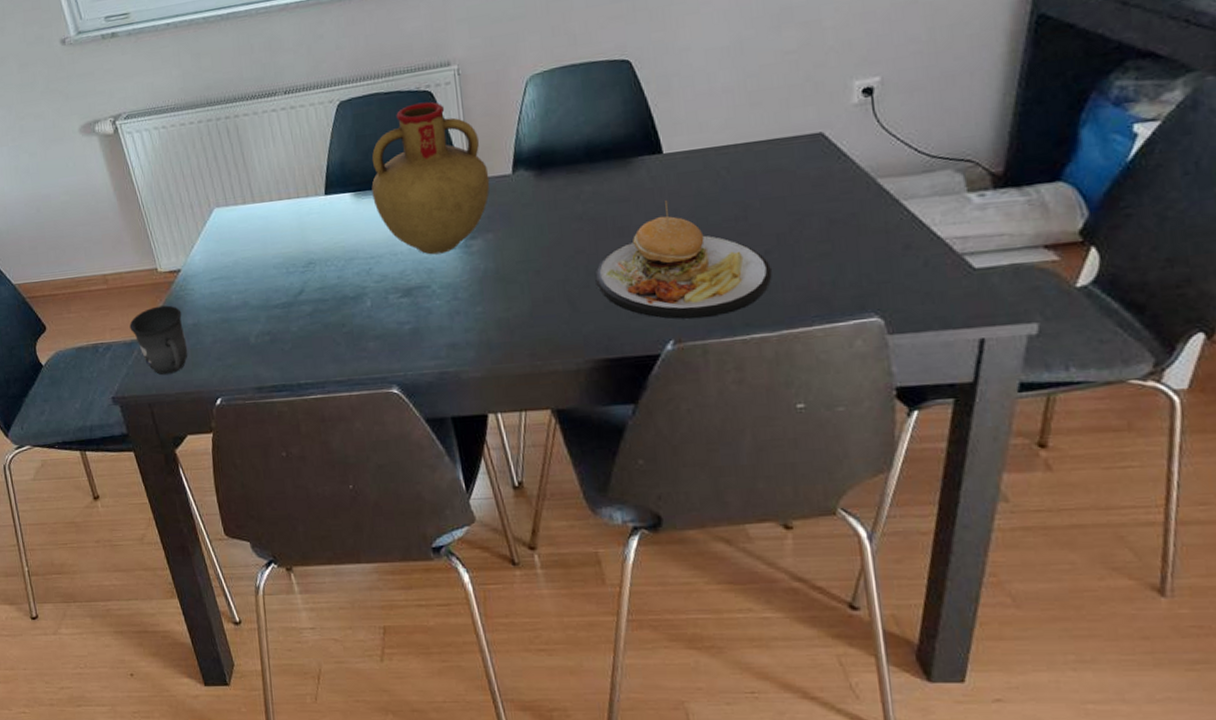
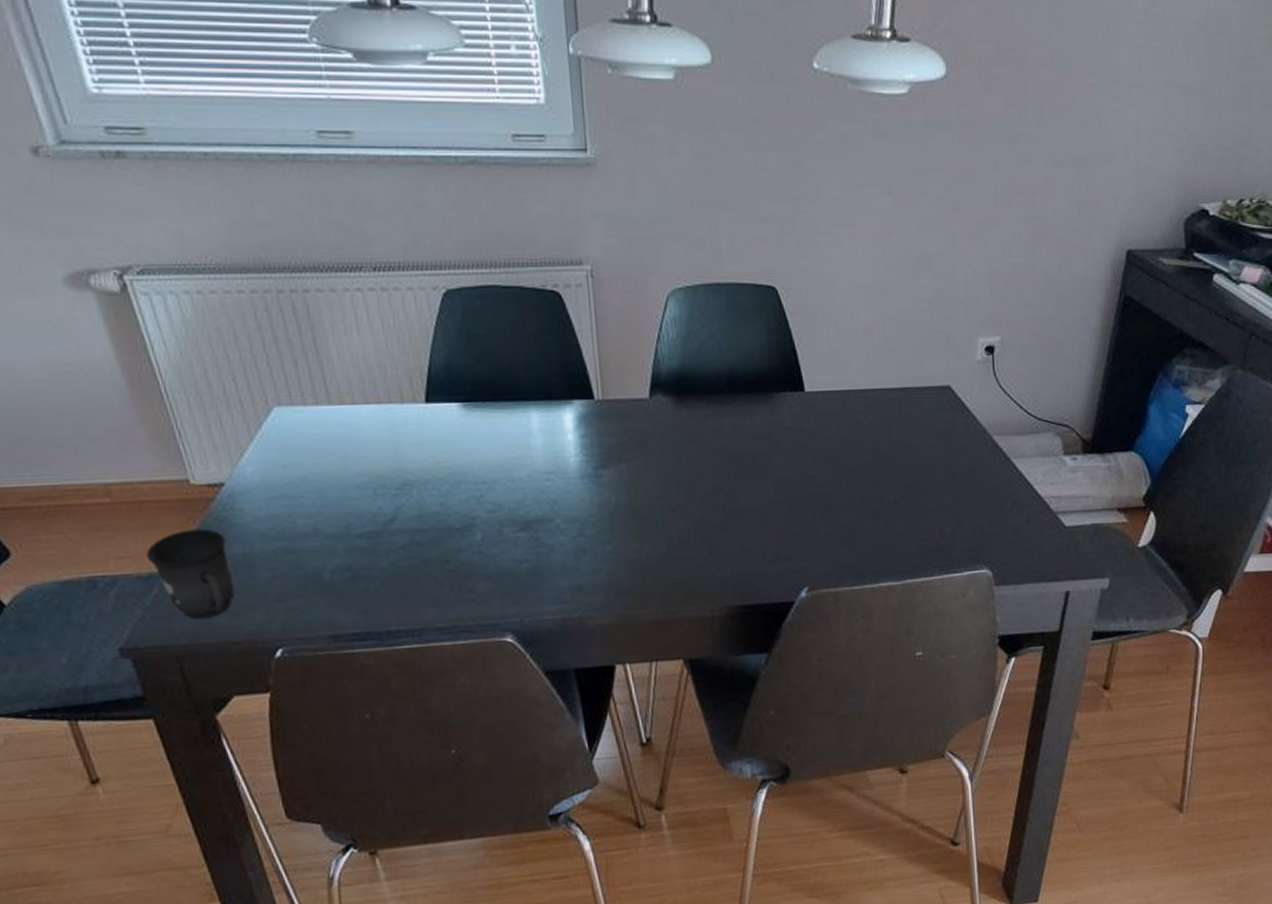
vase: present [371,102,490,255] -> none [485,304,624,484]
plate: present [595,200,772,319] -> none [733,441,900,566]

